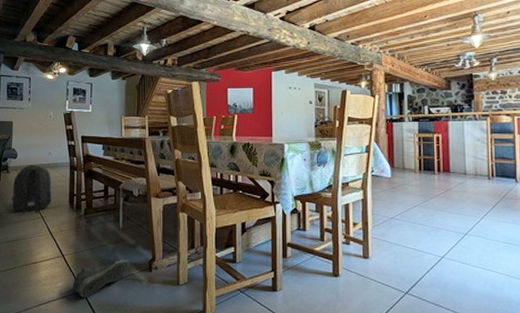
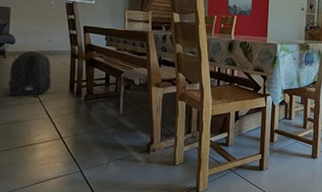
sneaker: present [72,260,130,298] -> none [70,143,129,177]

